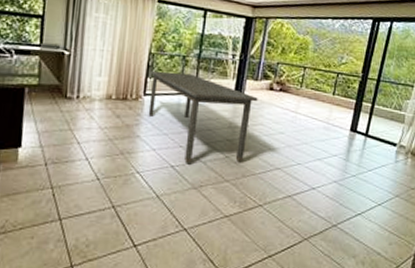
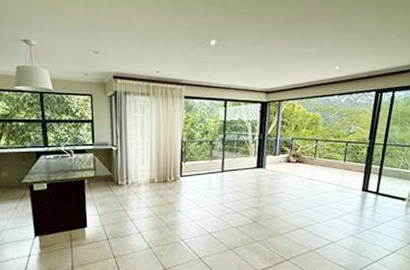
dining table: present [148,71,258,163] -> none [184,155,278,229]

